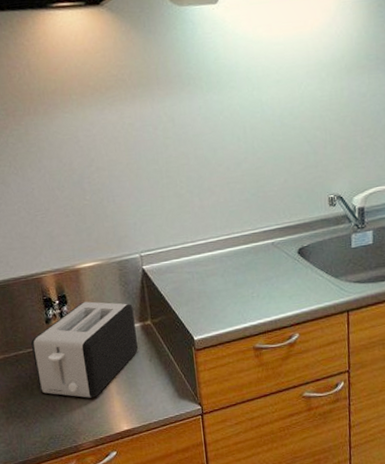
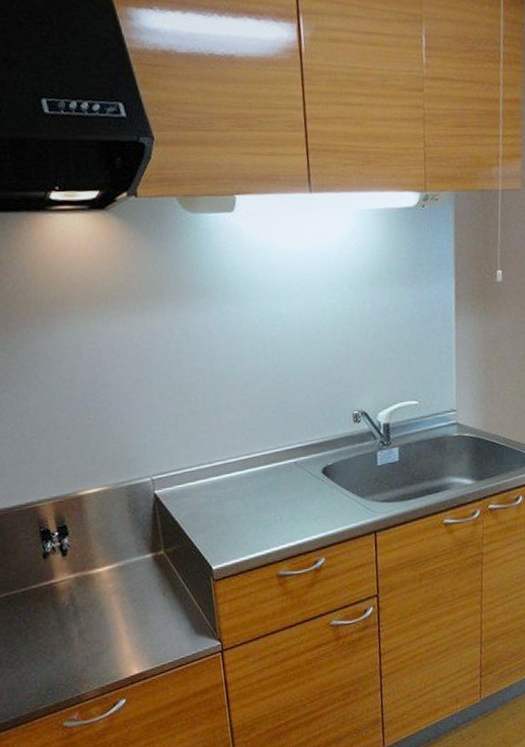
toaster: present [30,301,139,398] -> none [25,531,151,641]

